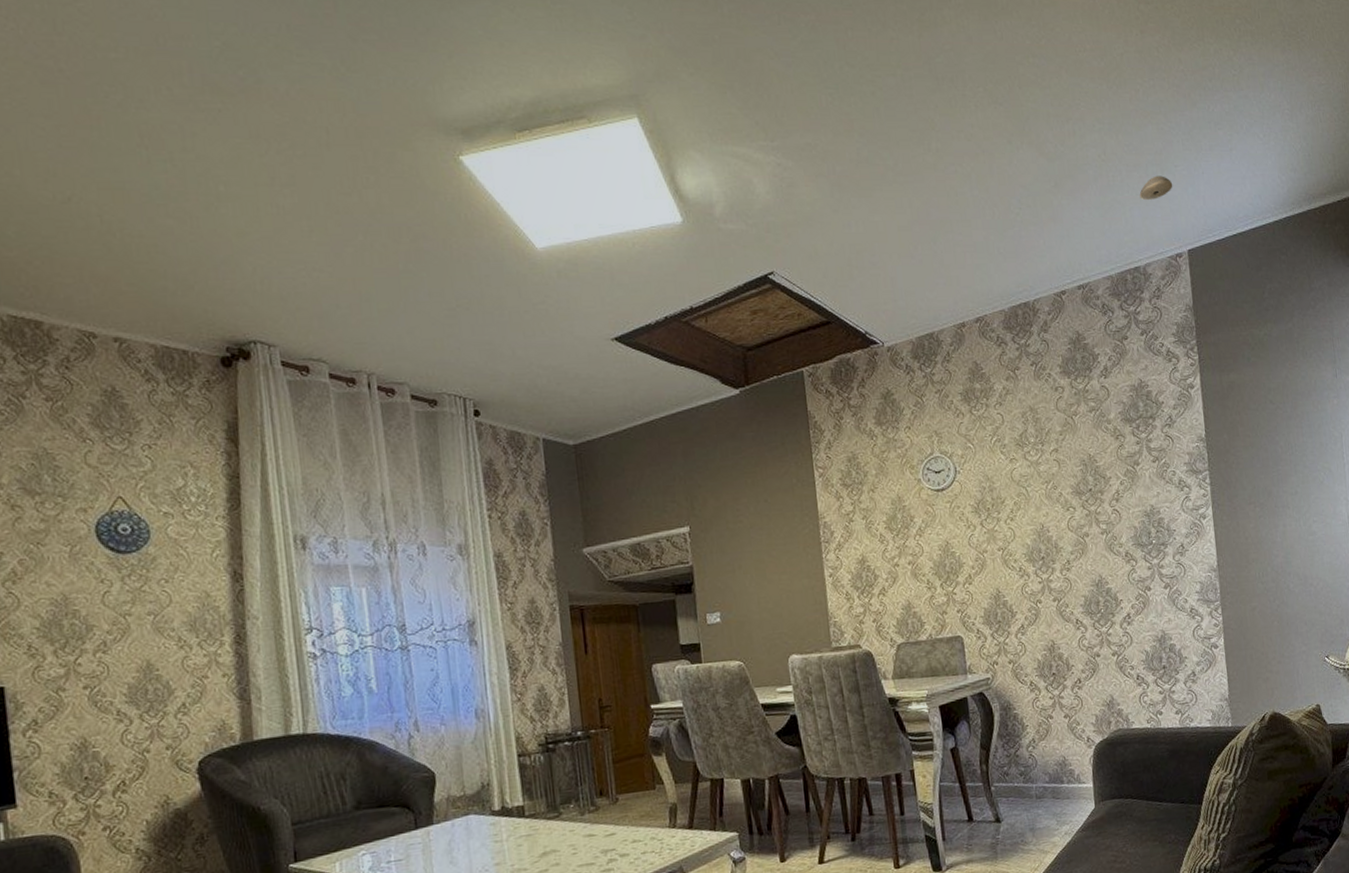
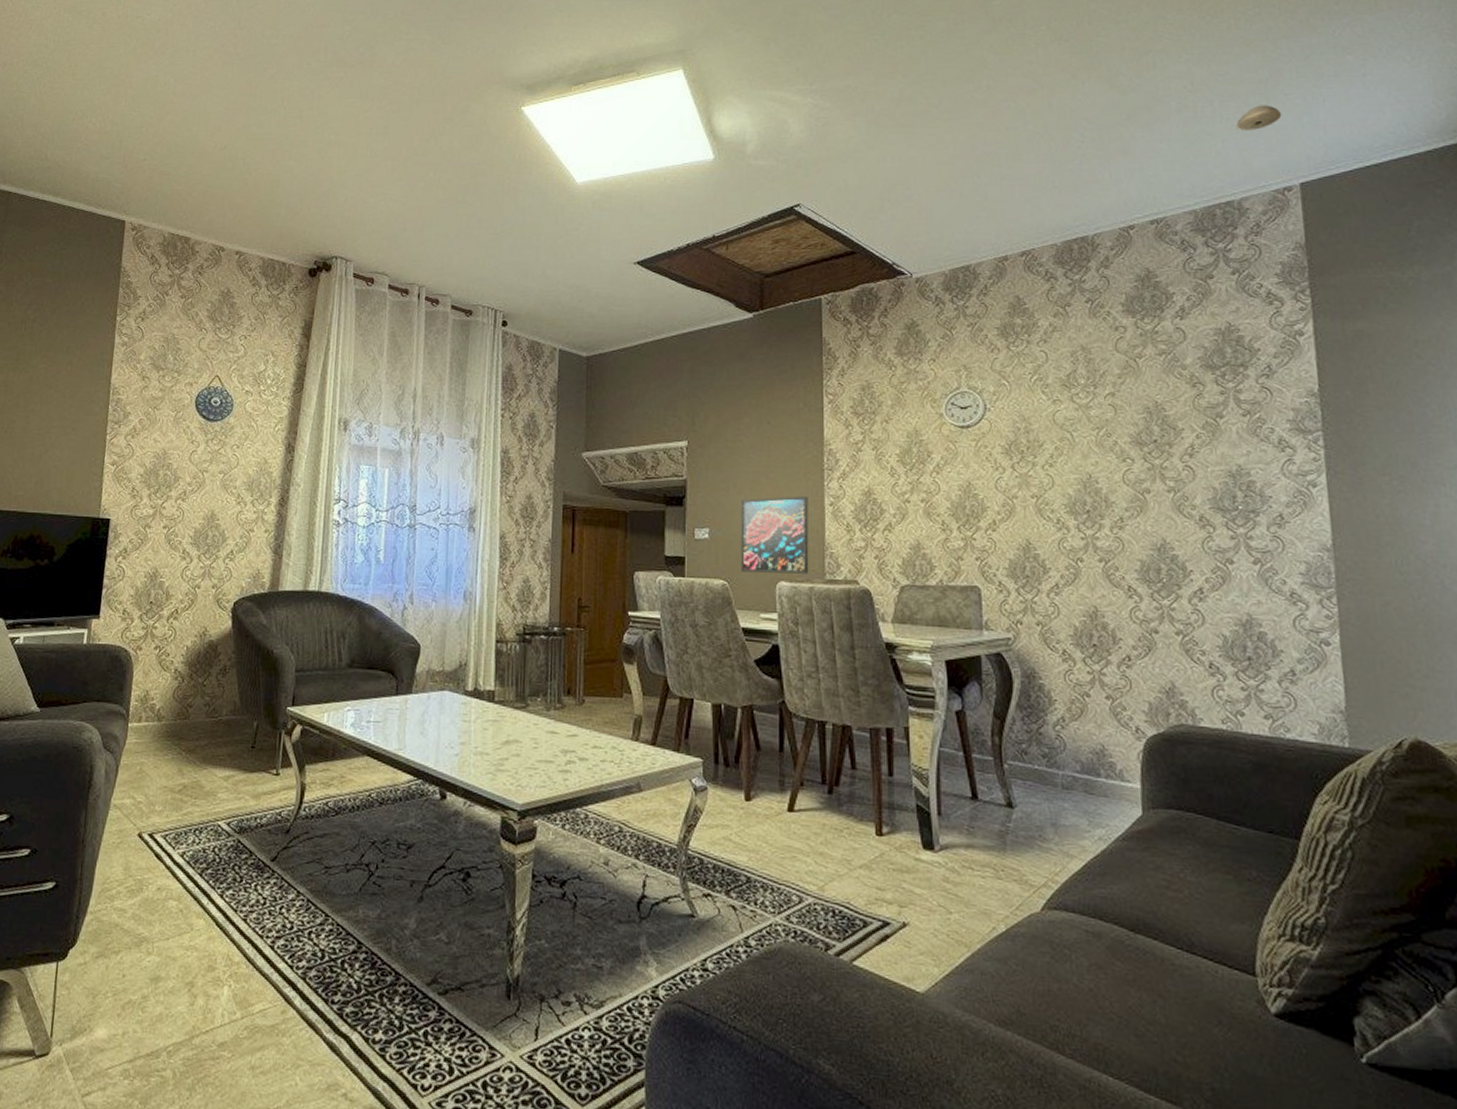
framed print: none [747,571,817,651] -> present [740,496,809,574]

